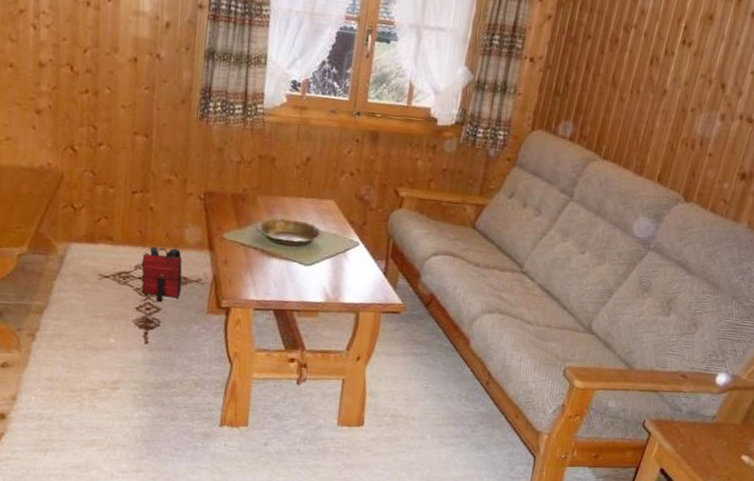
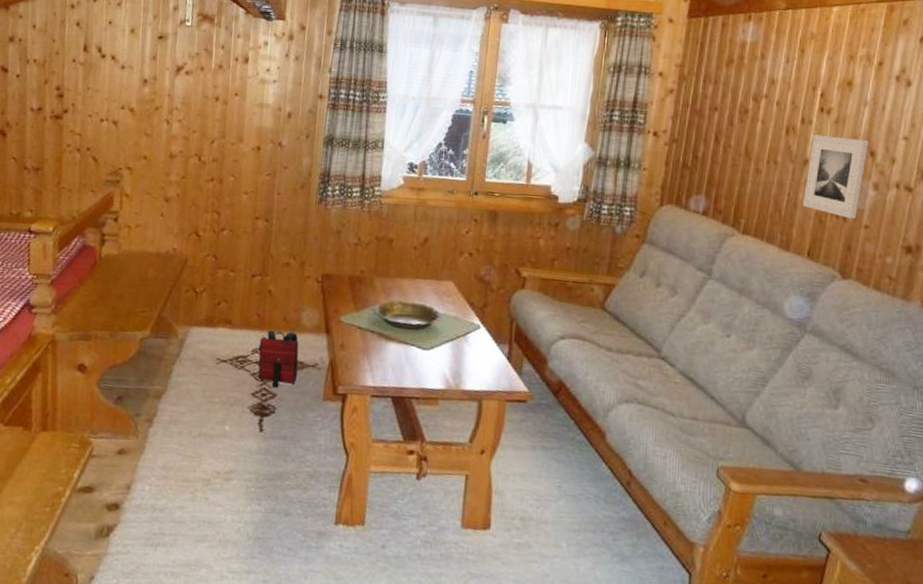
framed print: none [658,66,722,147] -> present [802,134,869,219]

